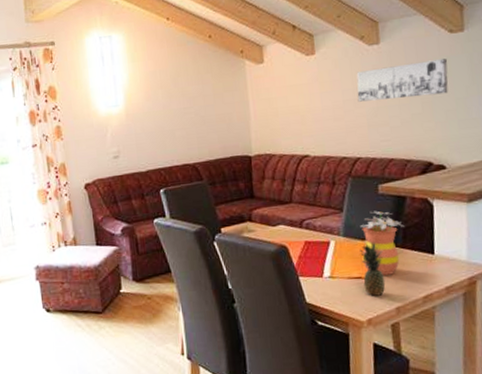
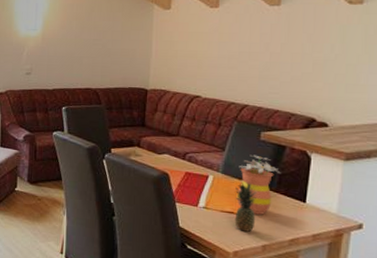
wall art: present [356,58,448,102] -> none [252,26,344,59]

